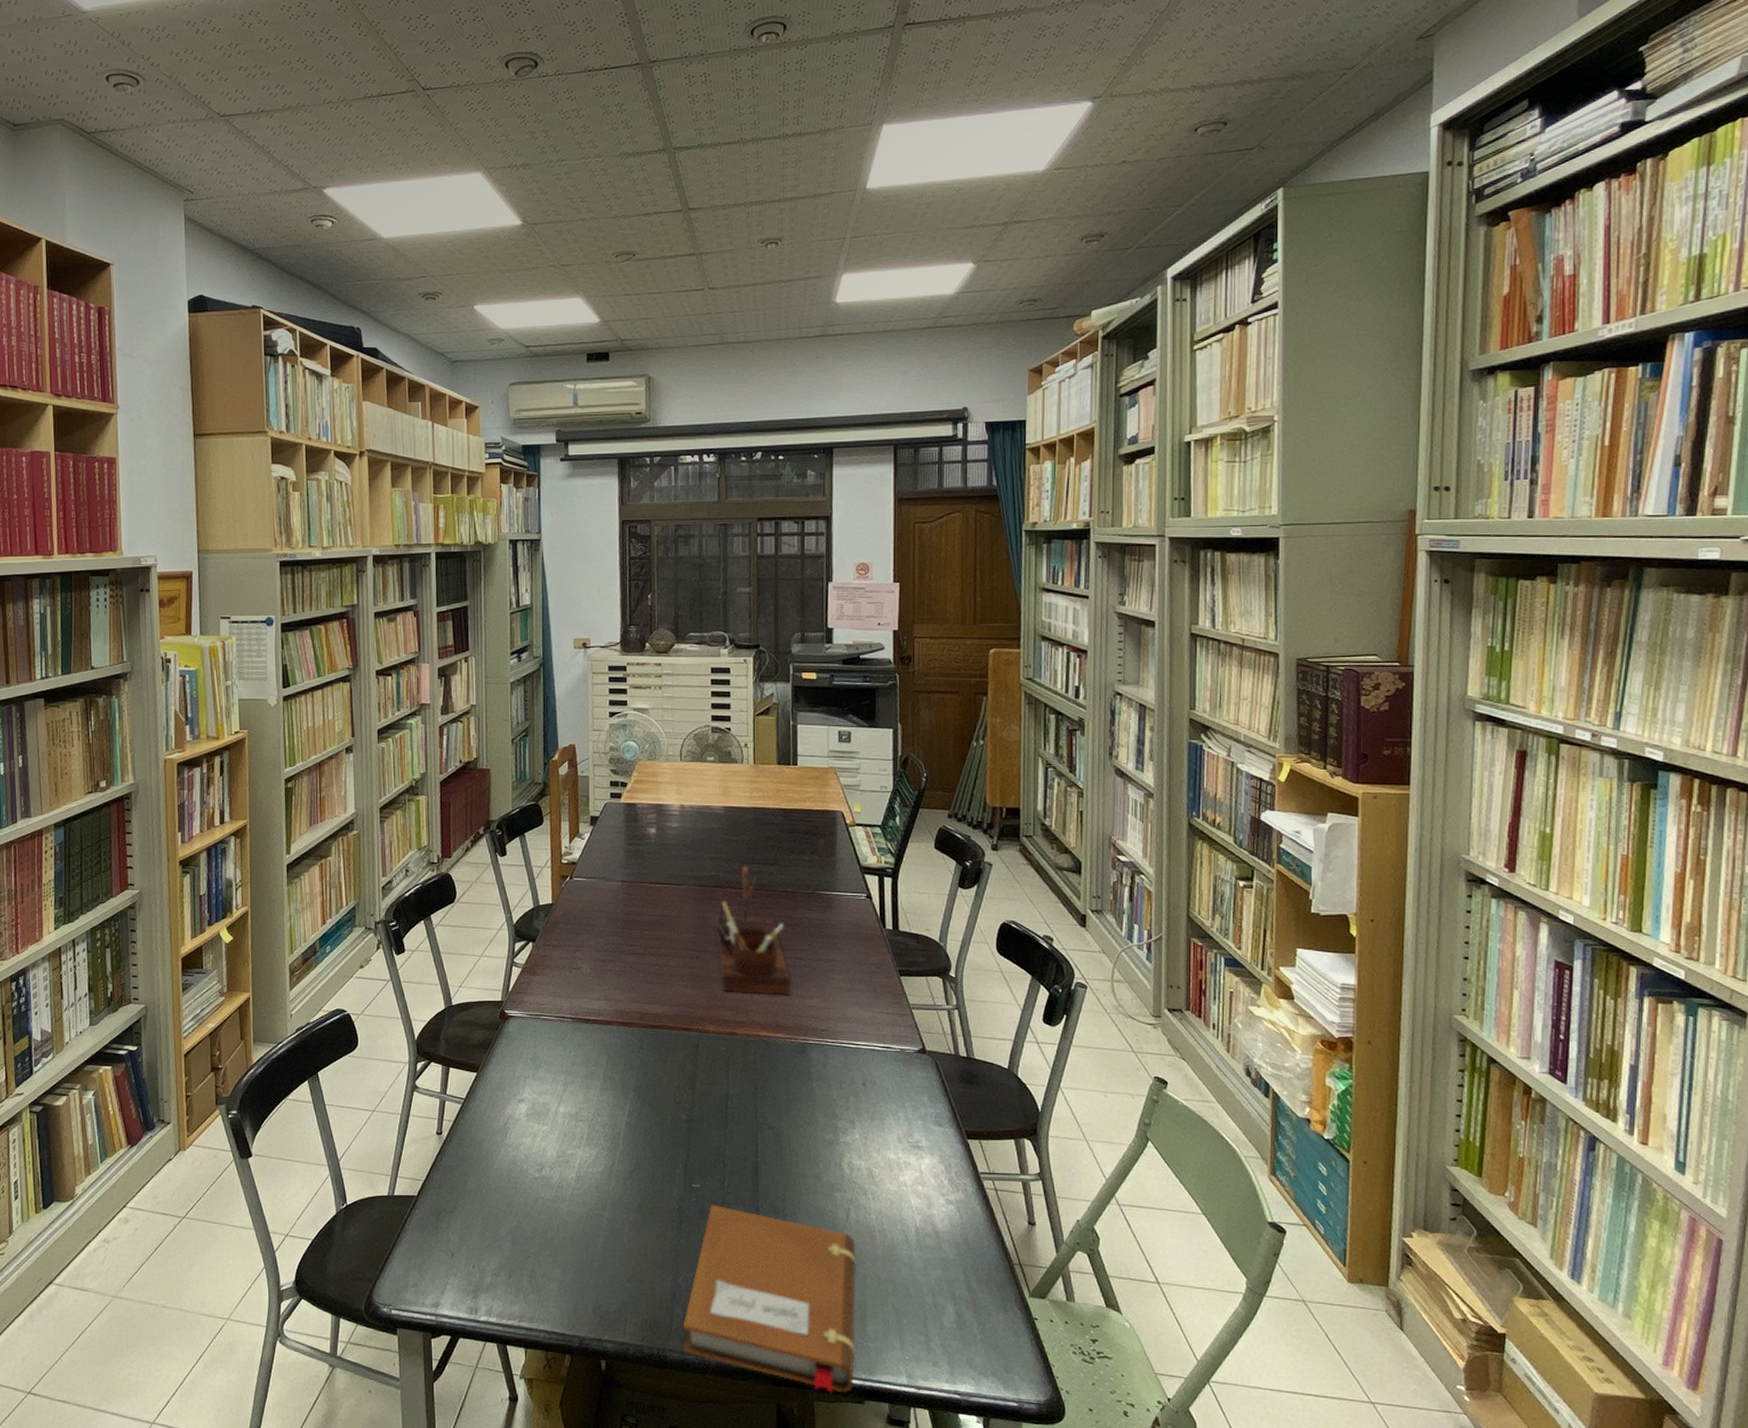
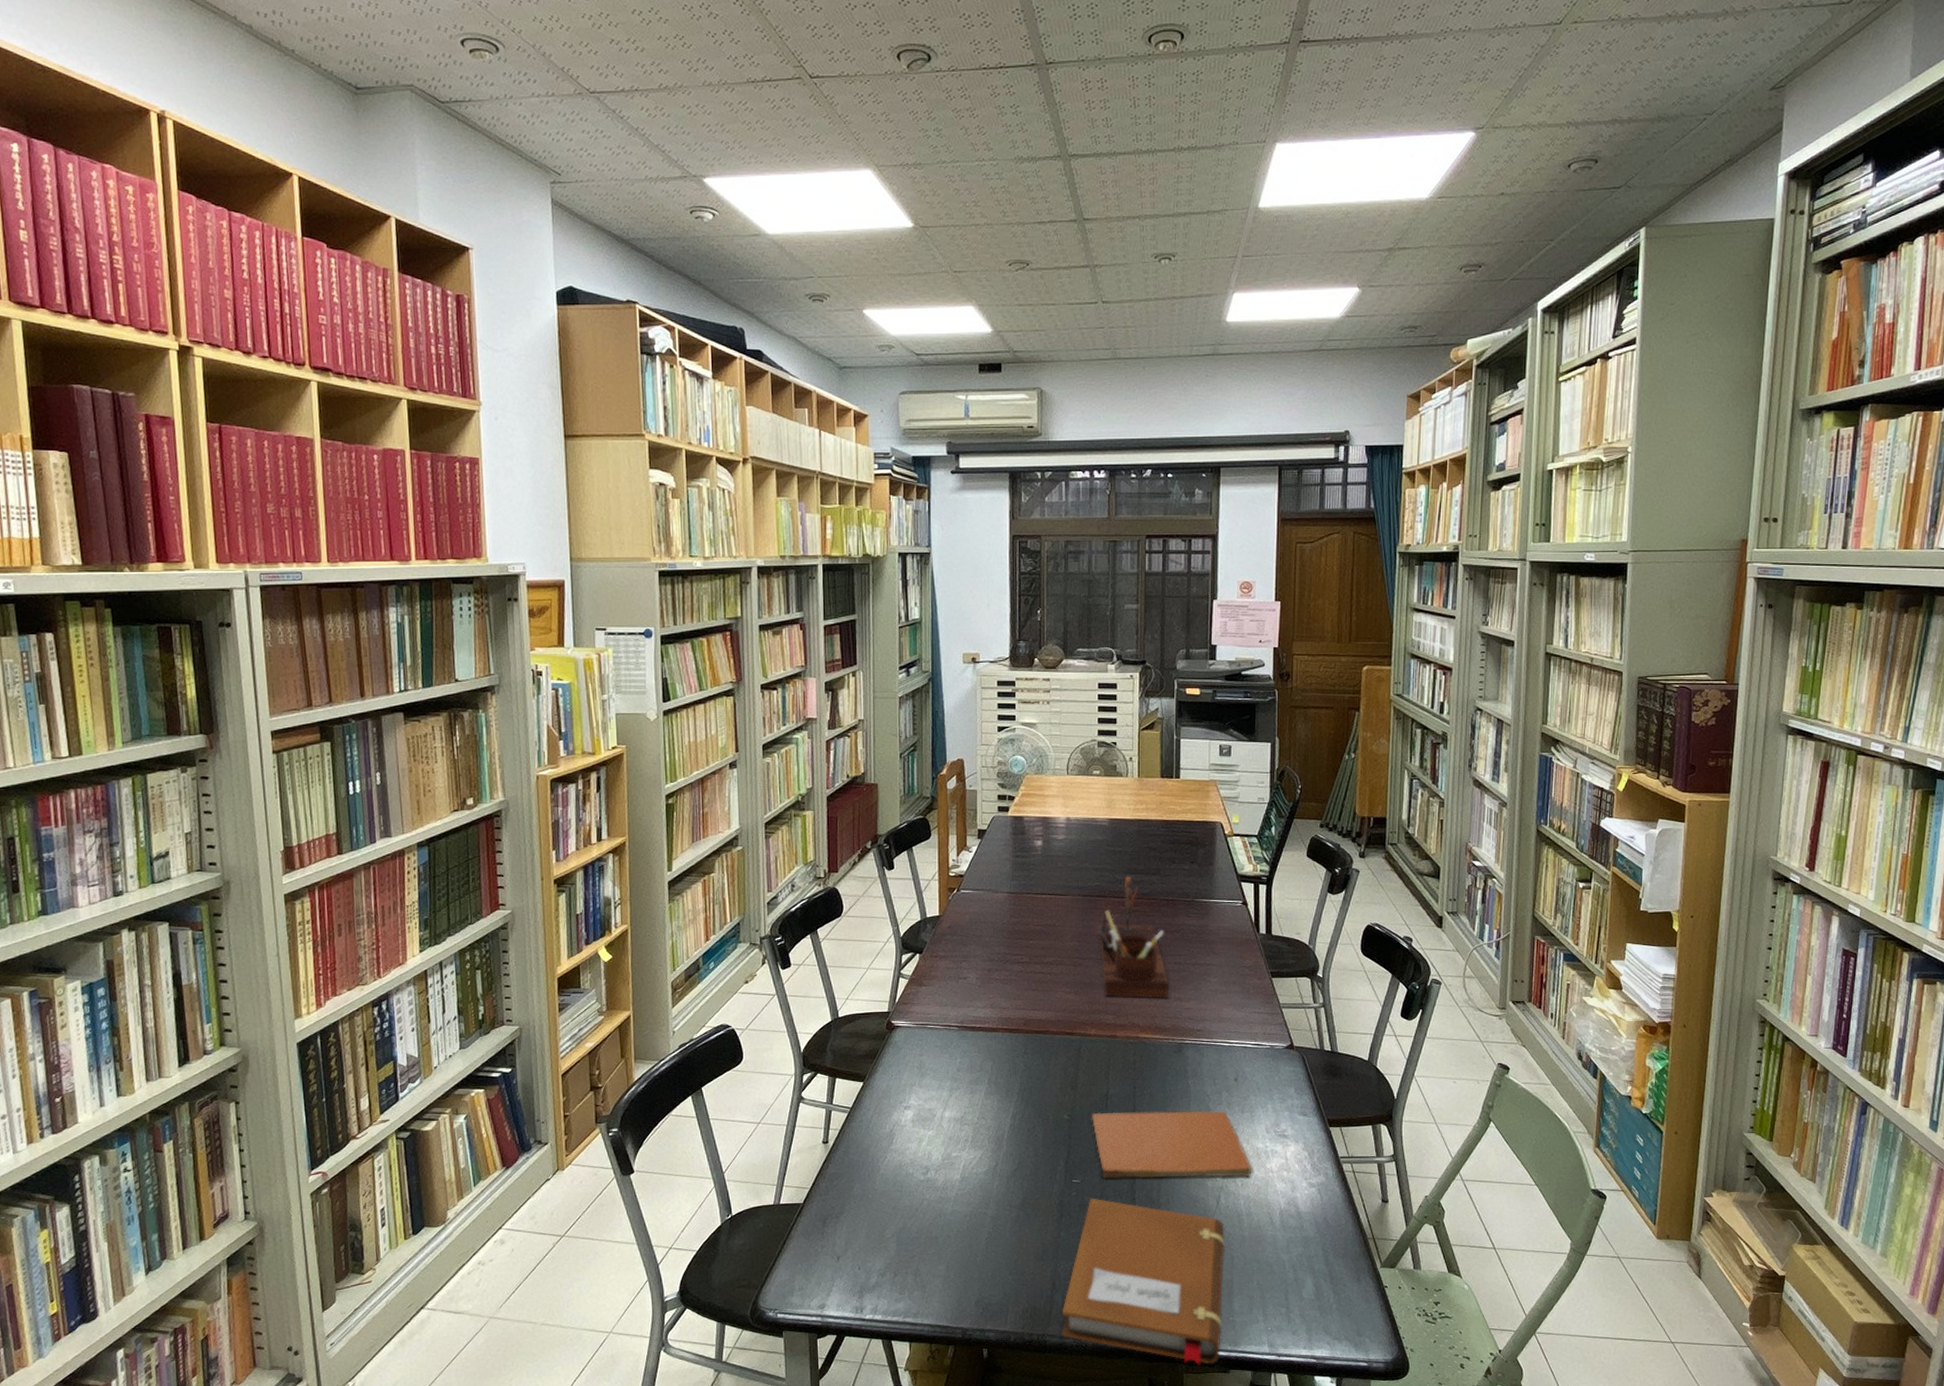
book: none [710,1113,884,1189] -> present [1091,1110,1252,1180]

